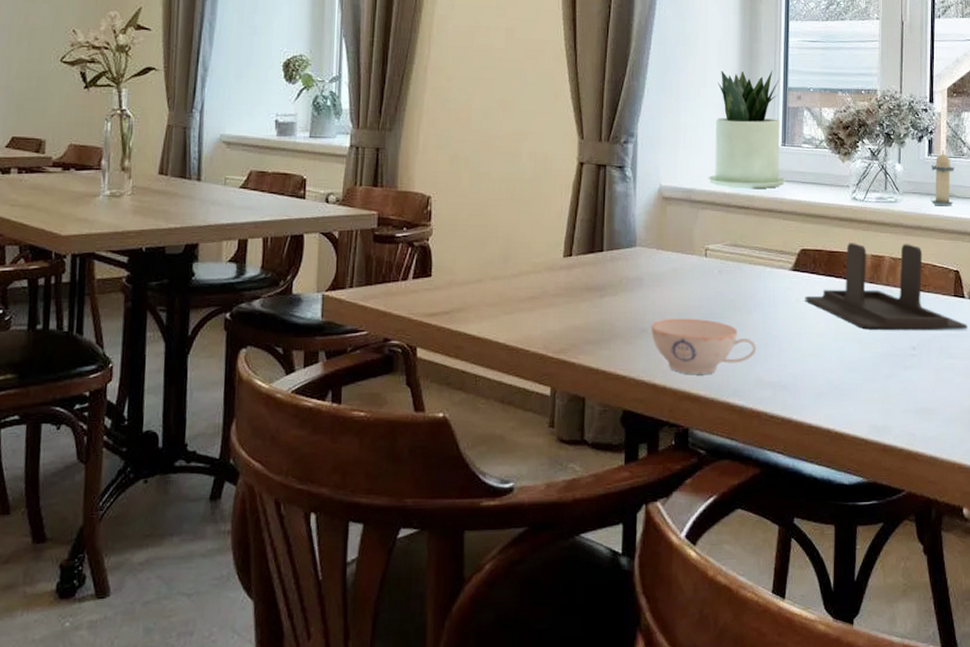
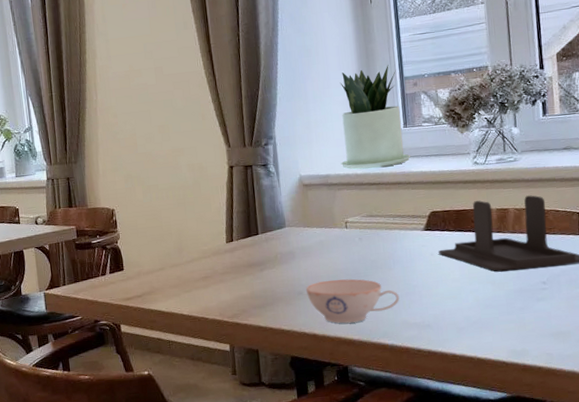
candle: present [930,150,955,207] -> none [547,110,572,159]

